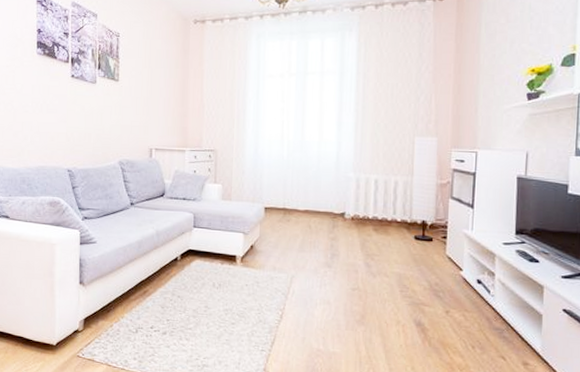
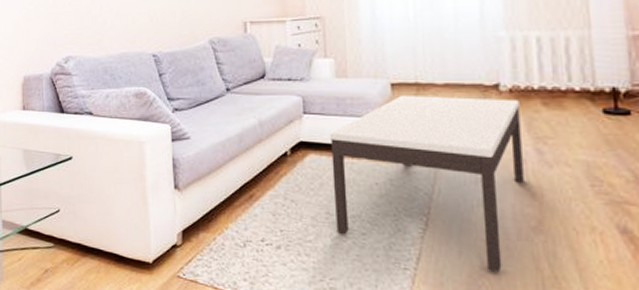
table: none [212,217,358,353] -> present [329,94,524,272]

